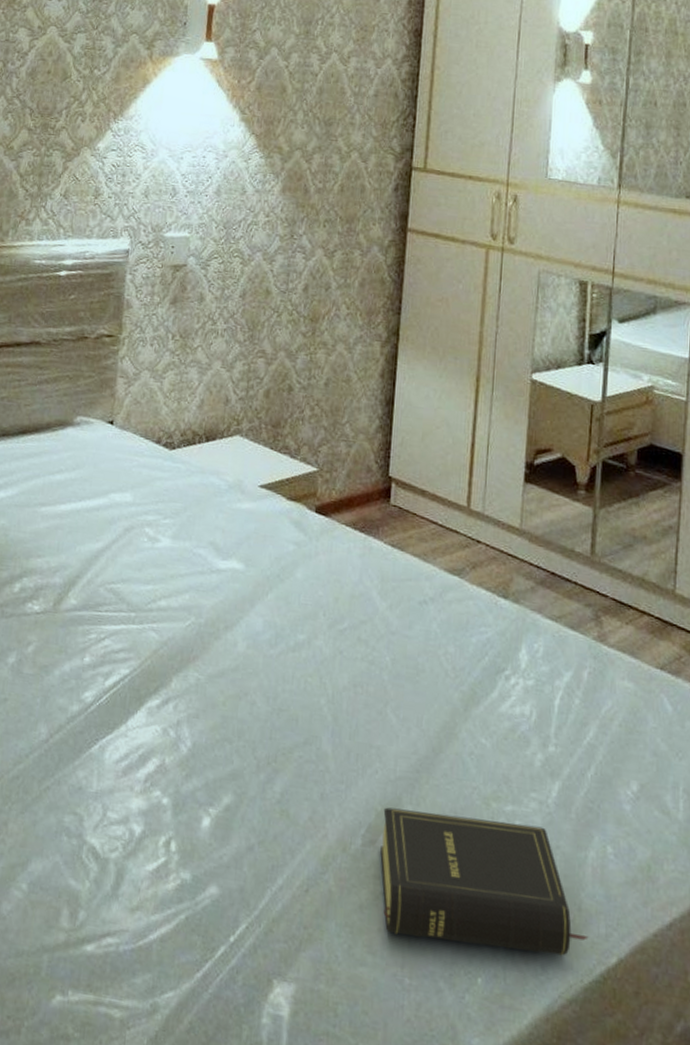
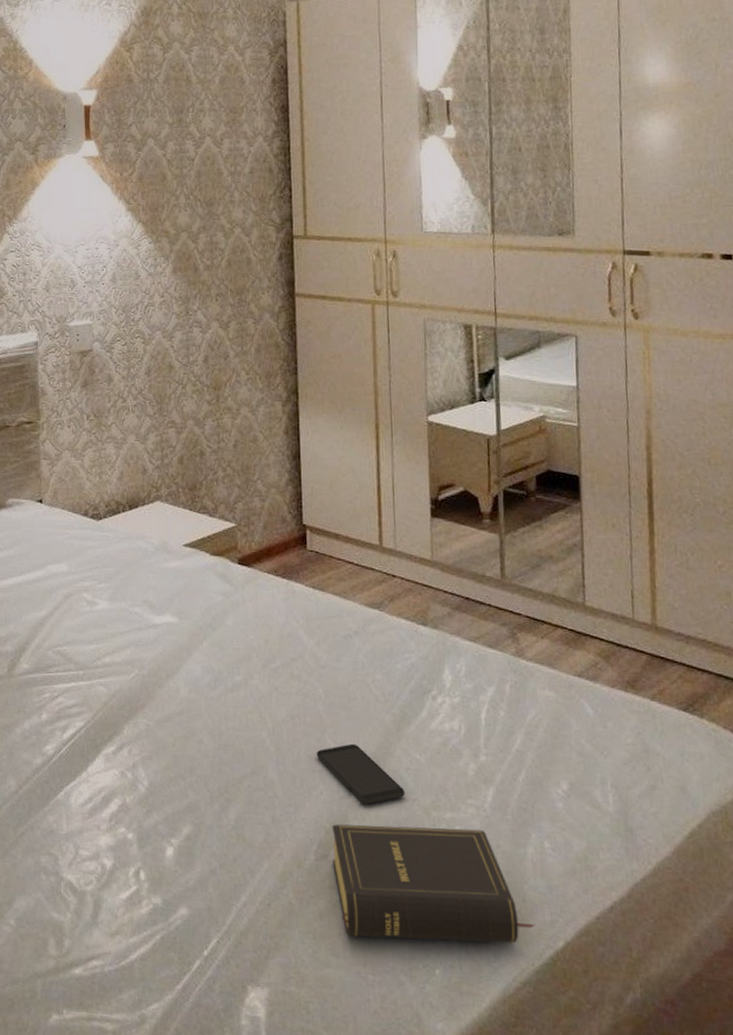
mobile phone: none [375,720,466,789] -> present [316,743,405,805]

